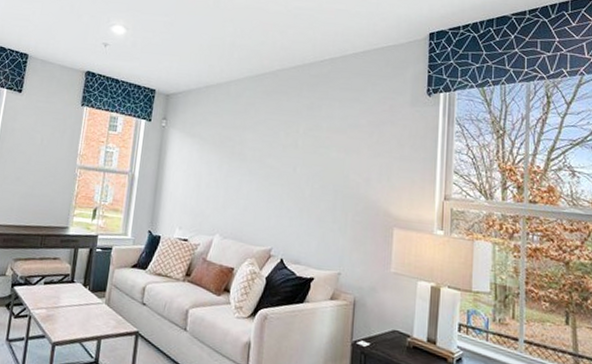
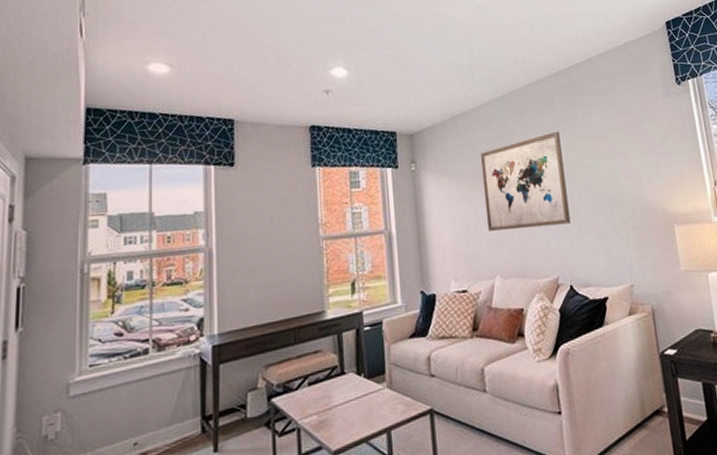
wall art: none [217,117,301,203] -> present [480,131,571,231]

